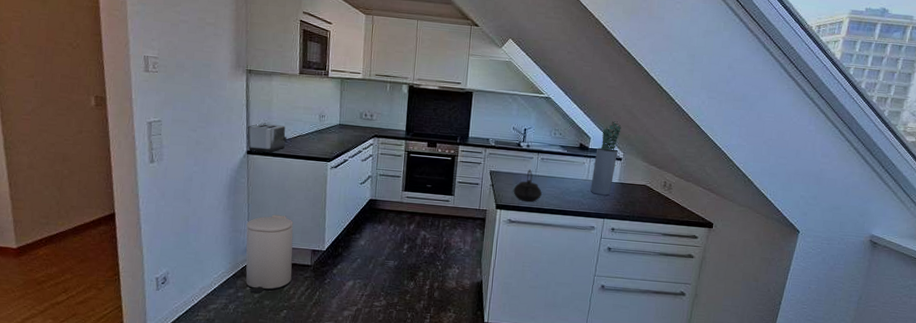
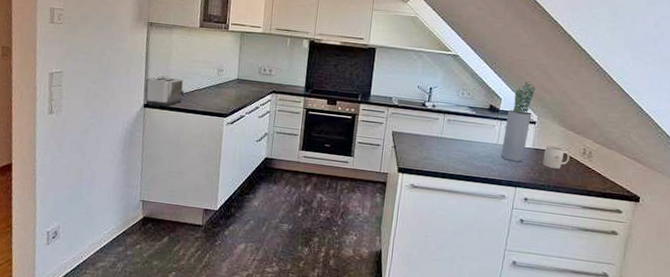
pedal bin: present [245,214,293,294] -> none [135,170,187,253]
teapot: present [513,169,543,202] -> none [416,131,449,166]
mug: none [628,179,652,201] -> present [542,145,570,169]

